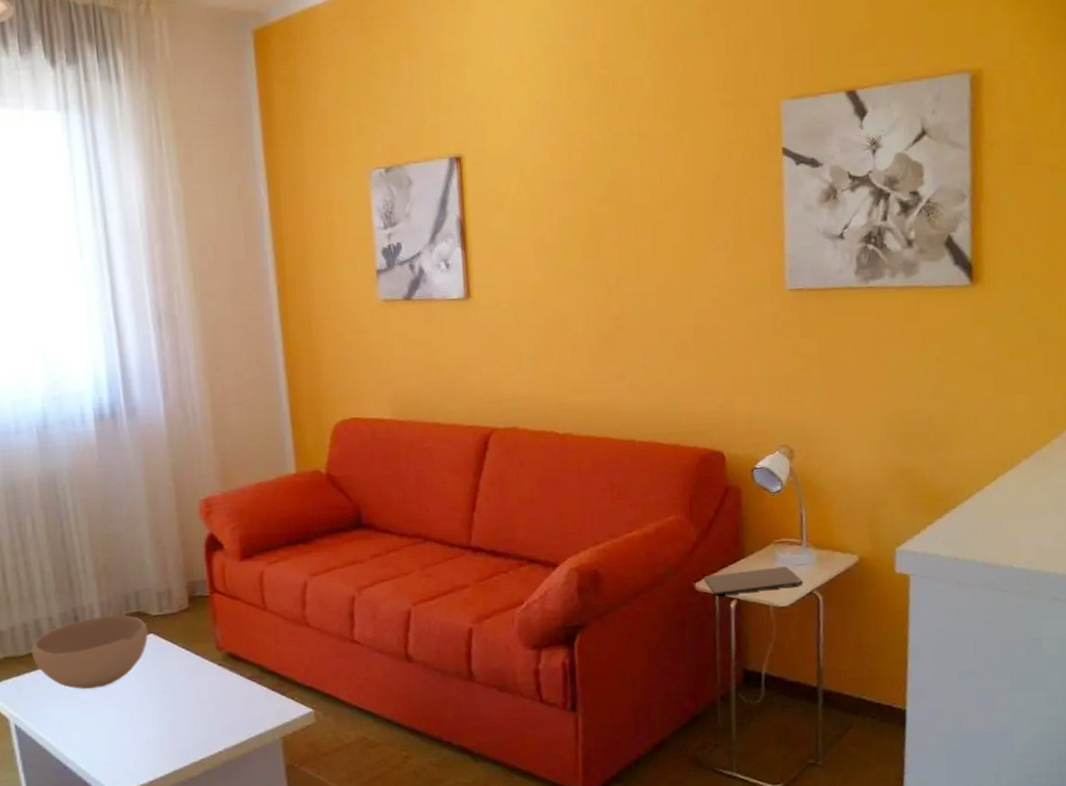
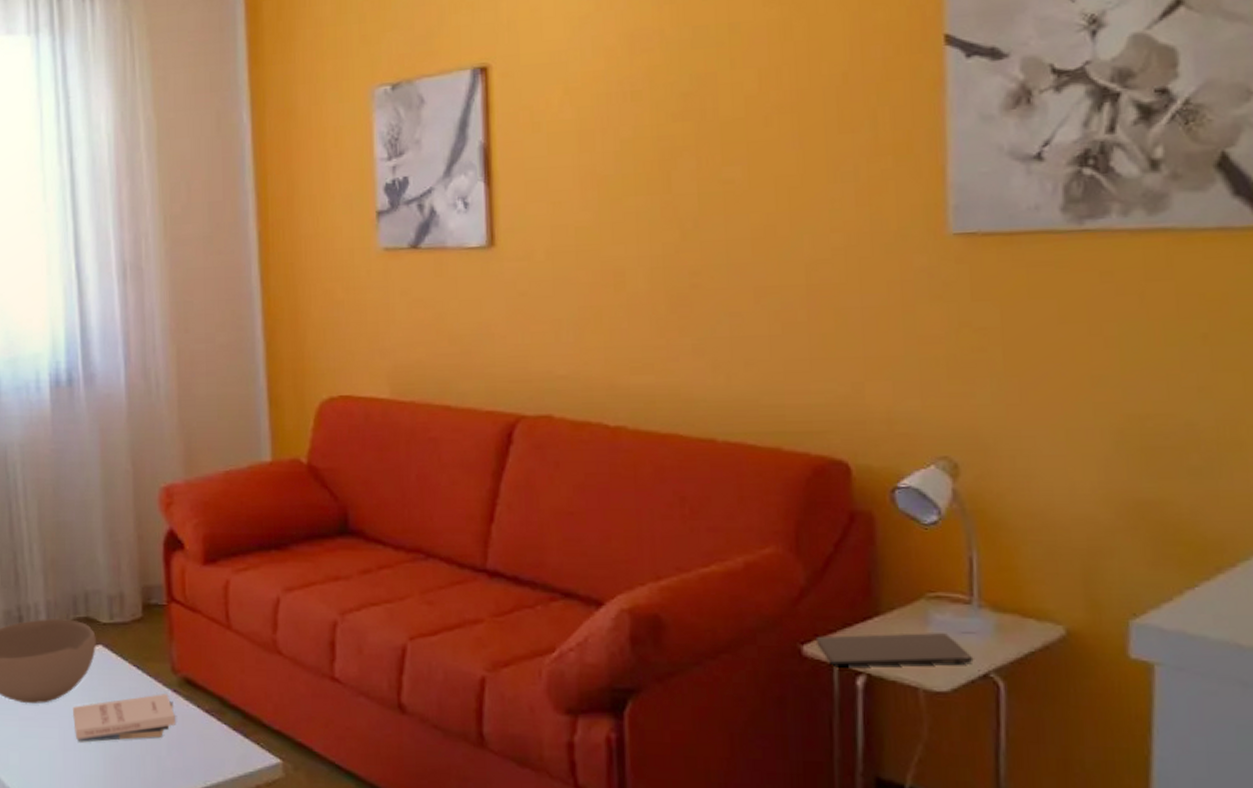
books: none [129,667,223,716] -> present [73,693,176,742]

